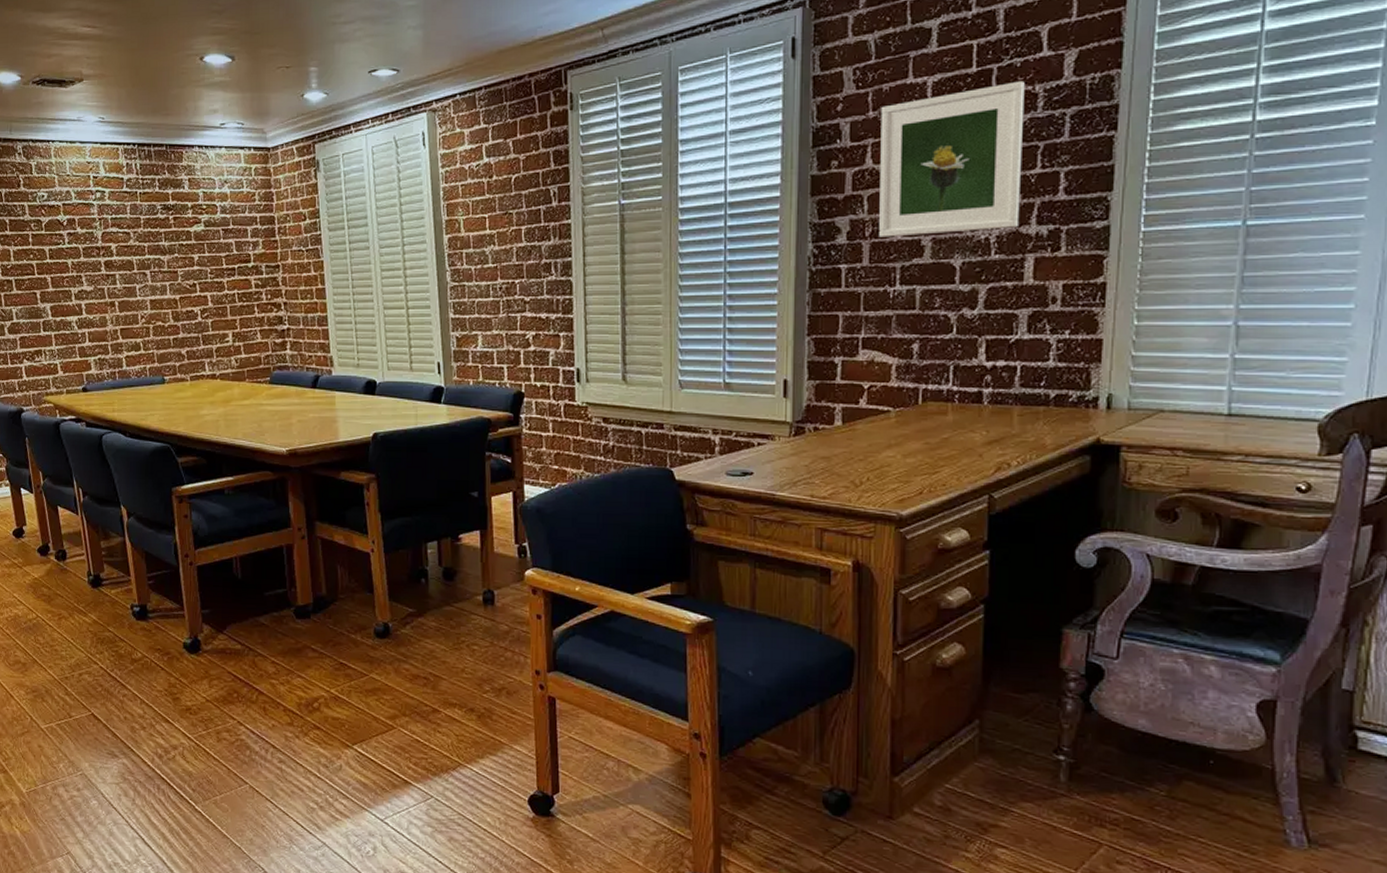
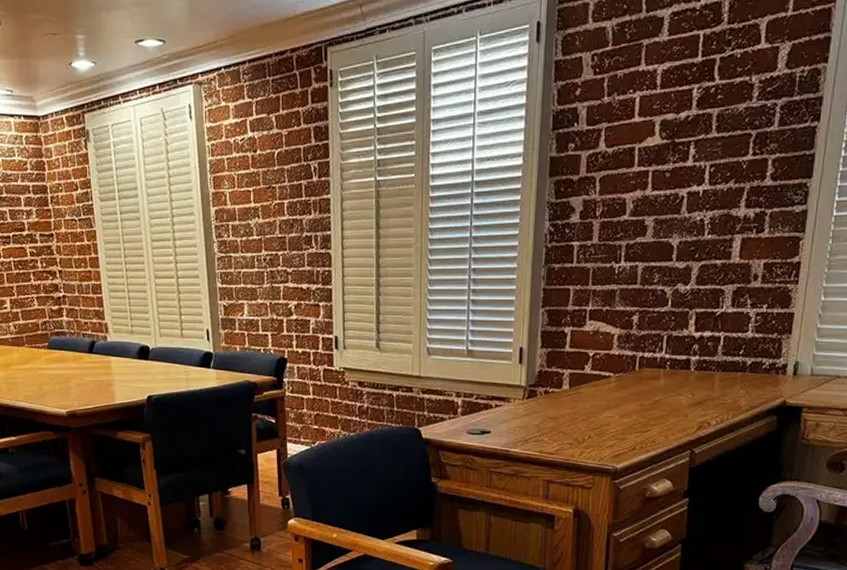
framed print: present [879,81,1025,237] -> none [608,72,743,217]

